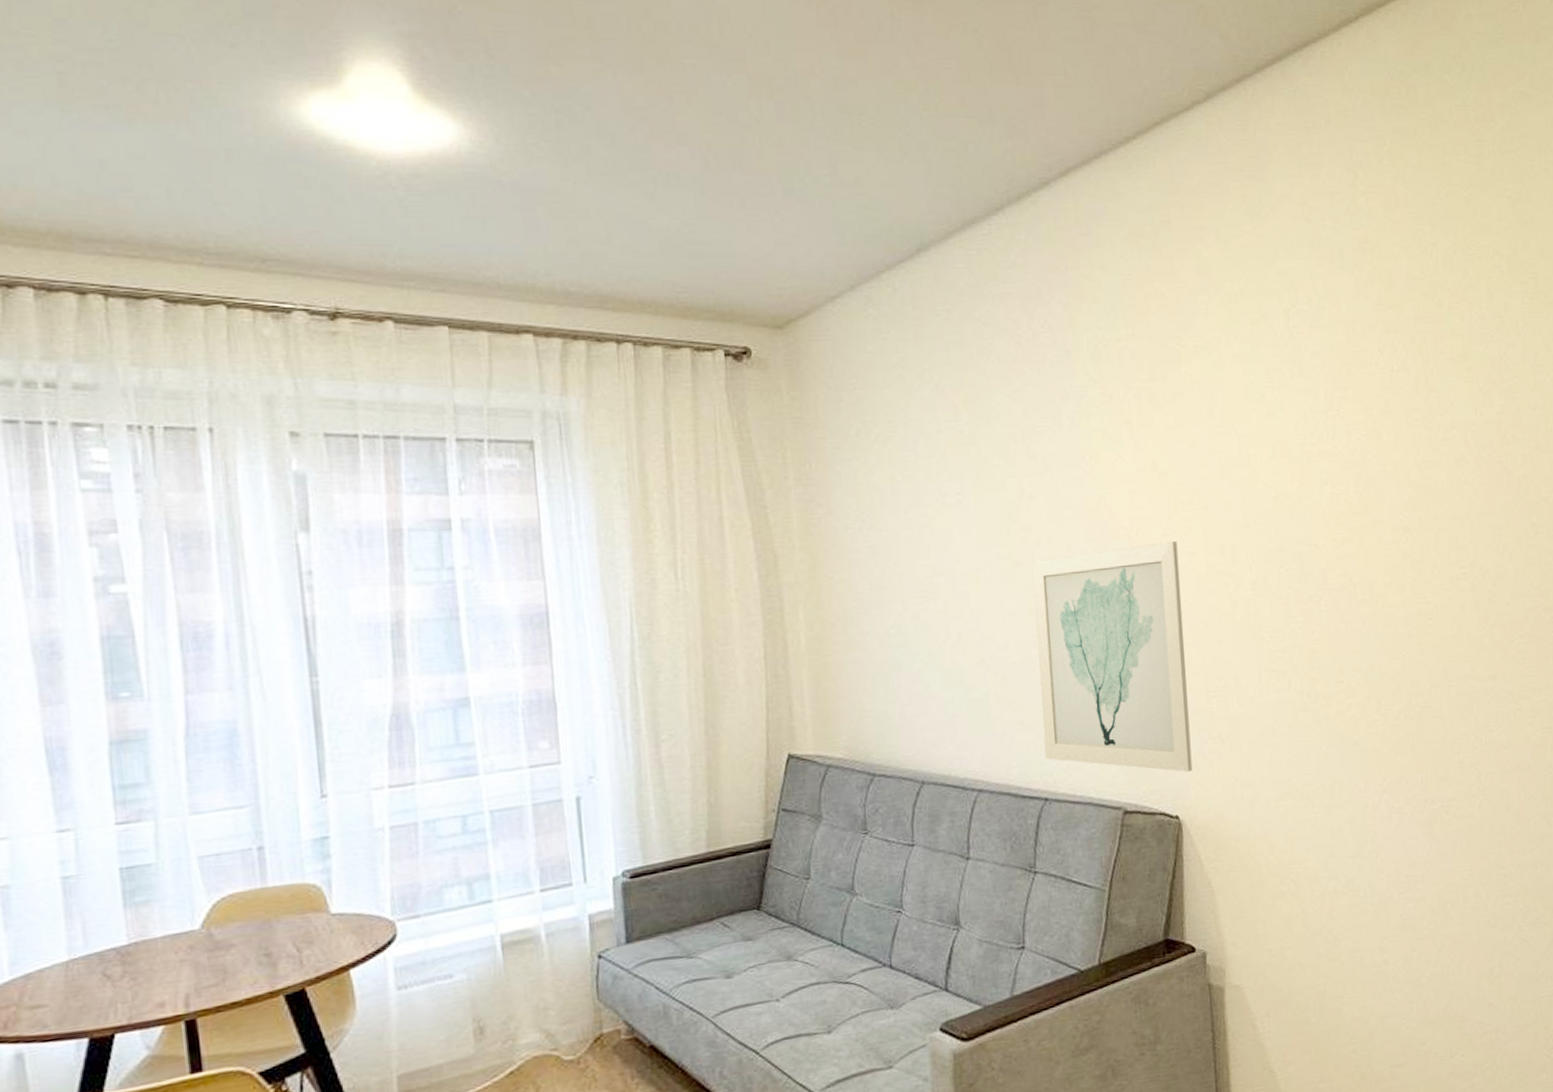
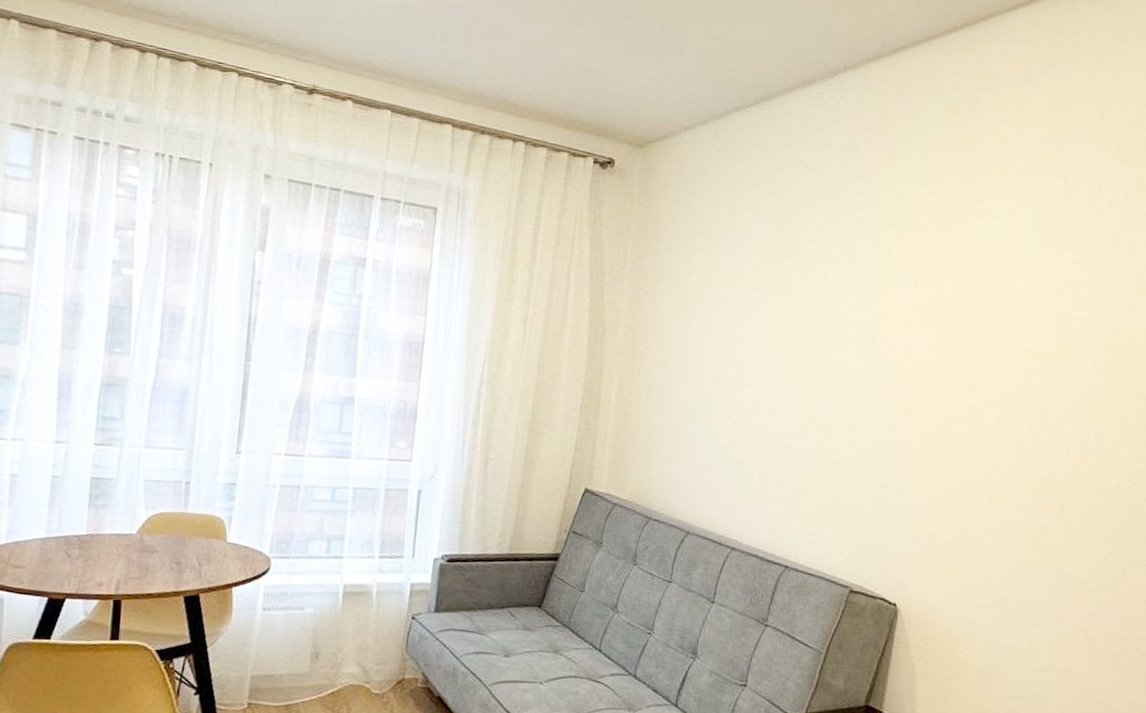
wall art: present [1032,541,1193,772] -> none [792,367,937,568]

